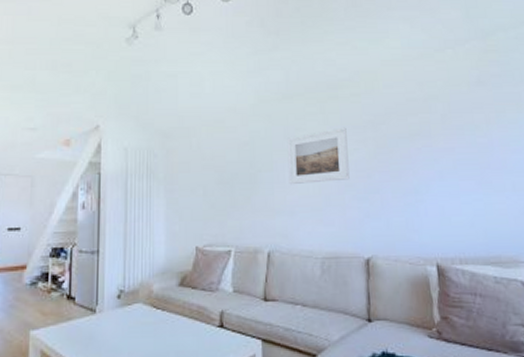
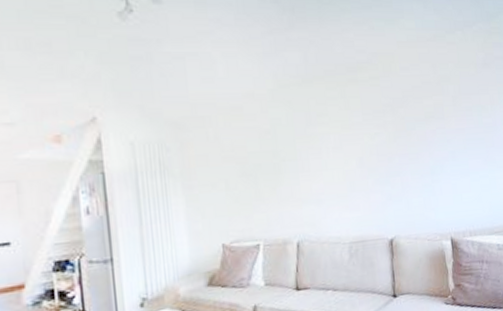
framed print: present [287,127,350,185] -> none [309,111,372,173]

